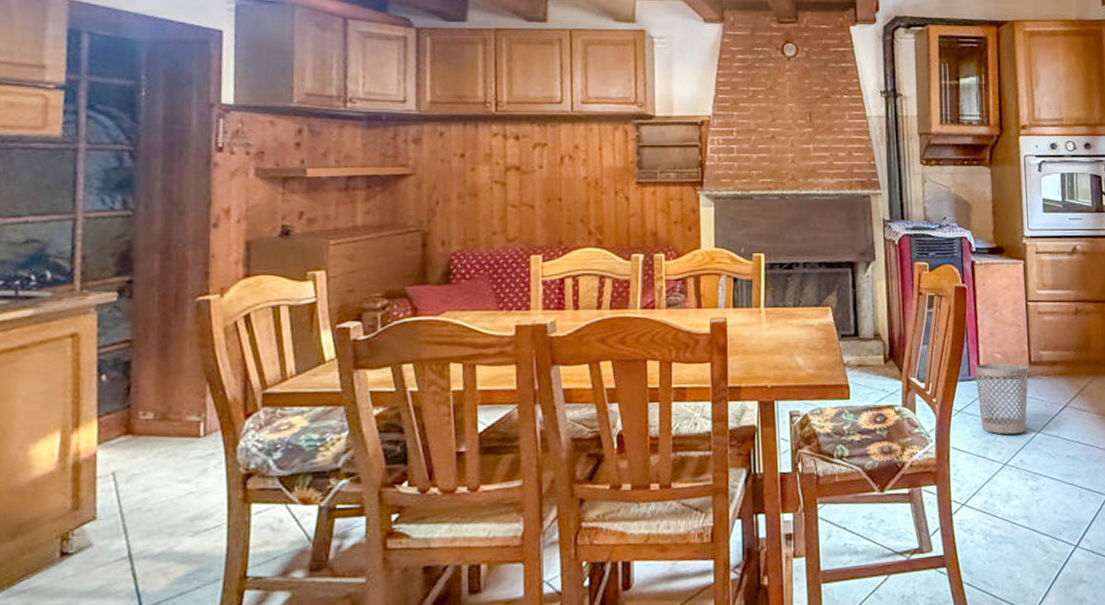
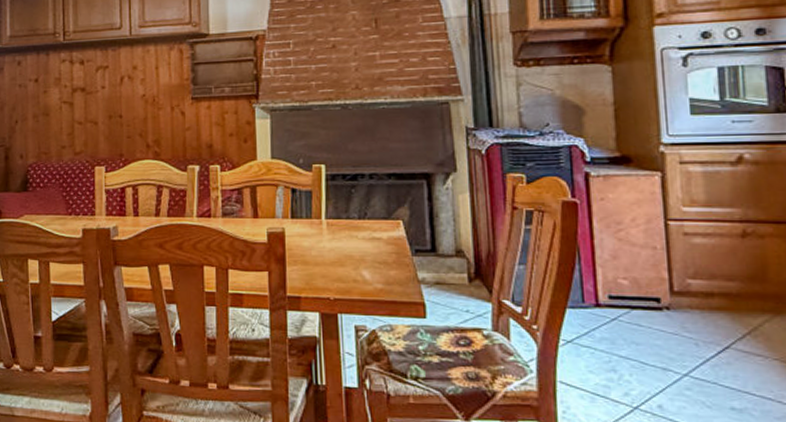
wastebasket: present [975,363,1029,434] -> none [591,290,670,374]

